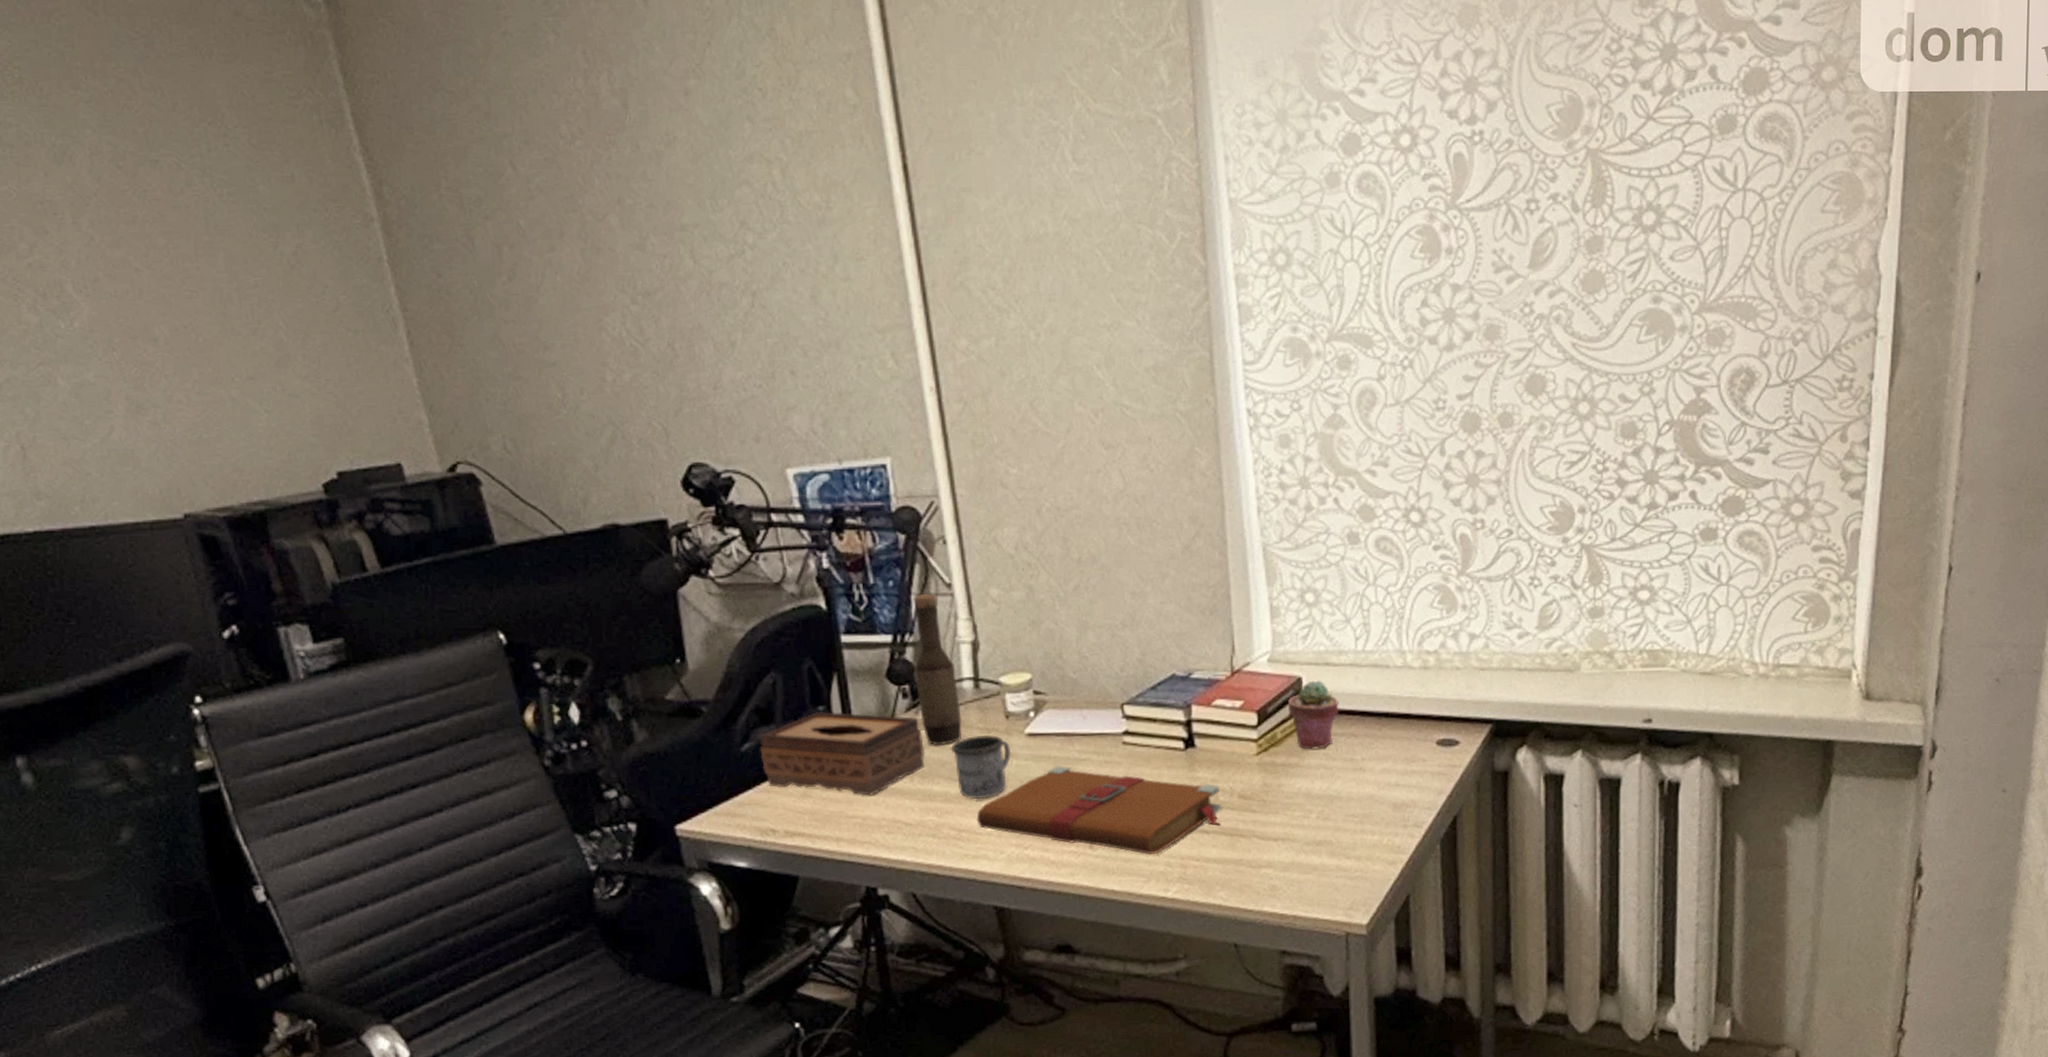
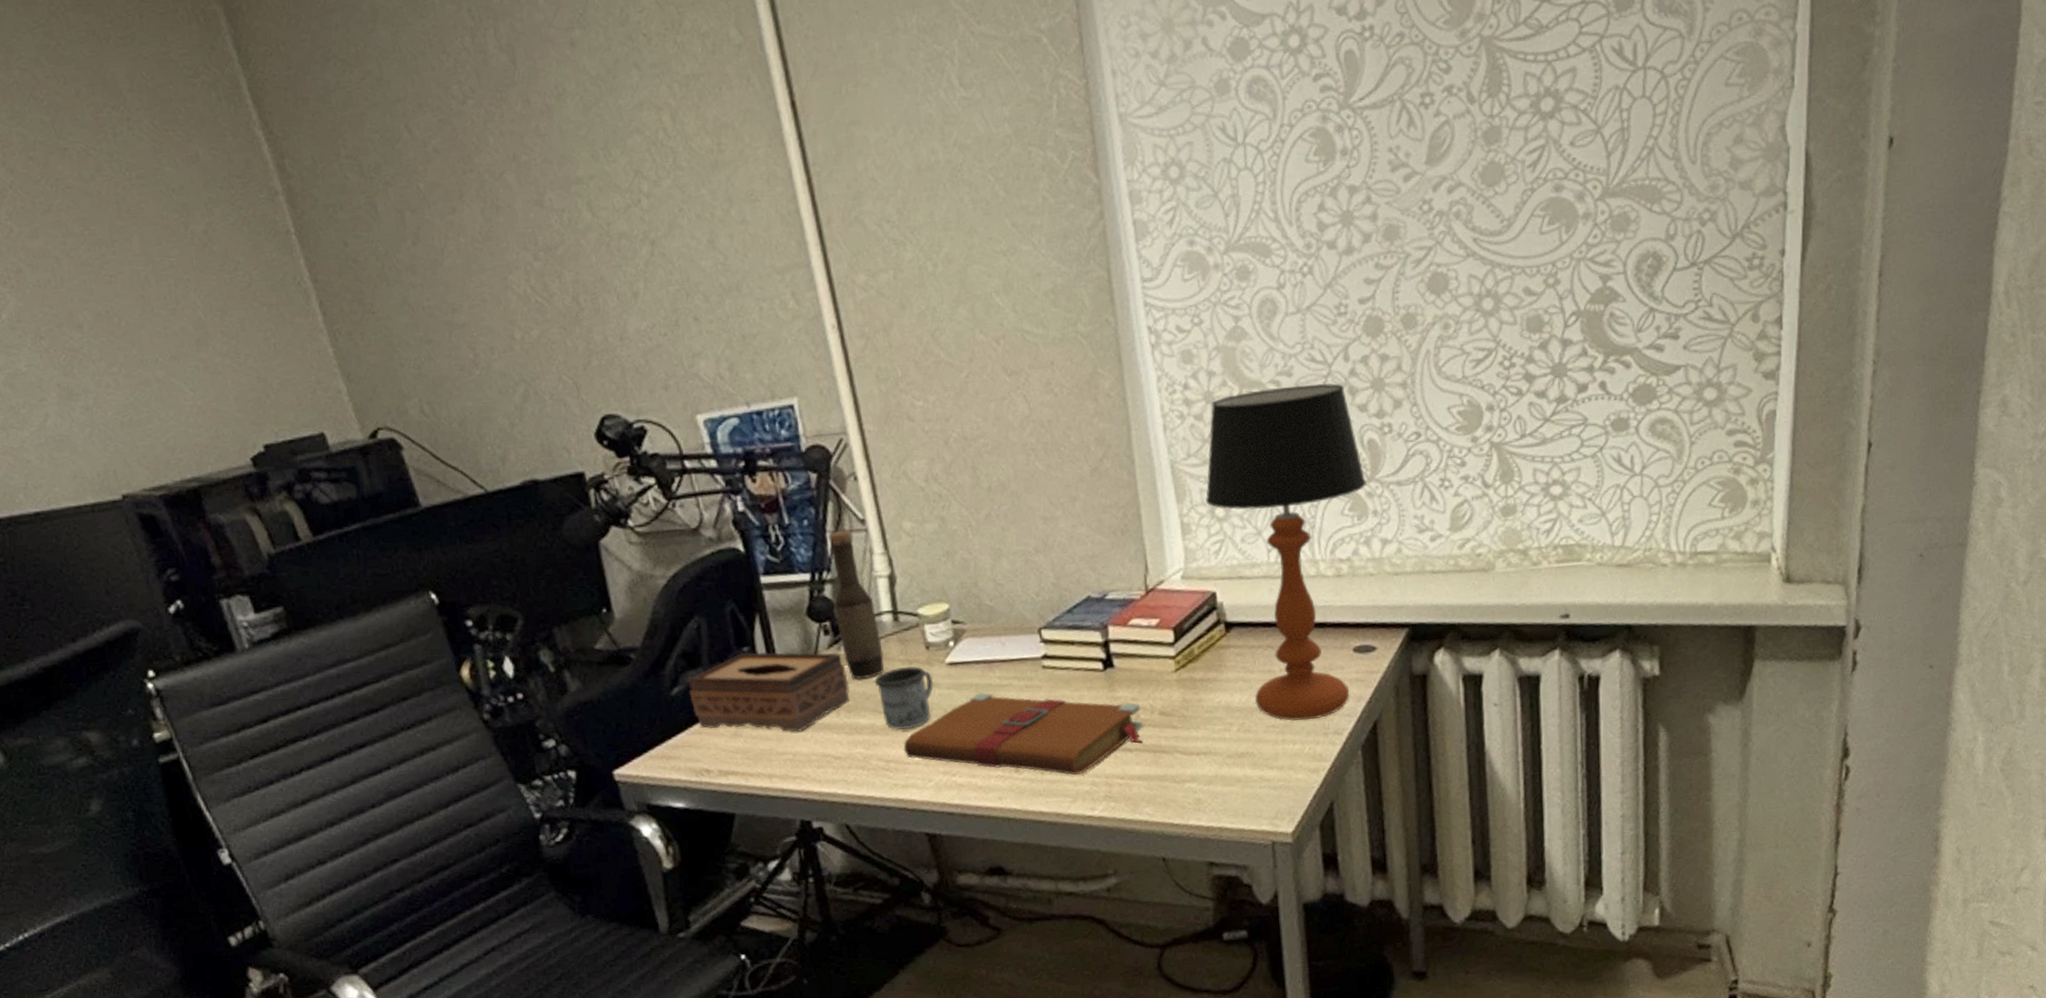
potted succulent: present [1287,680,1339,750] -> none [1203,594,1255,664]
table lamp: none [1296,475,1457,812] -> present [1206,382,1366,722]

